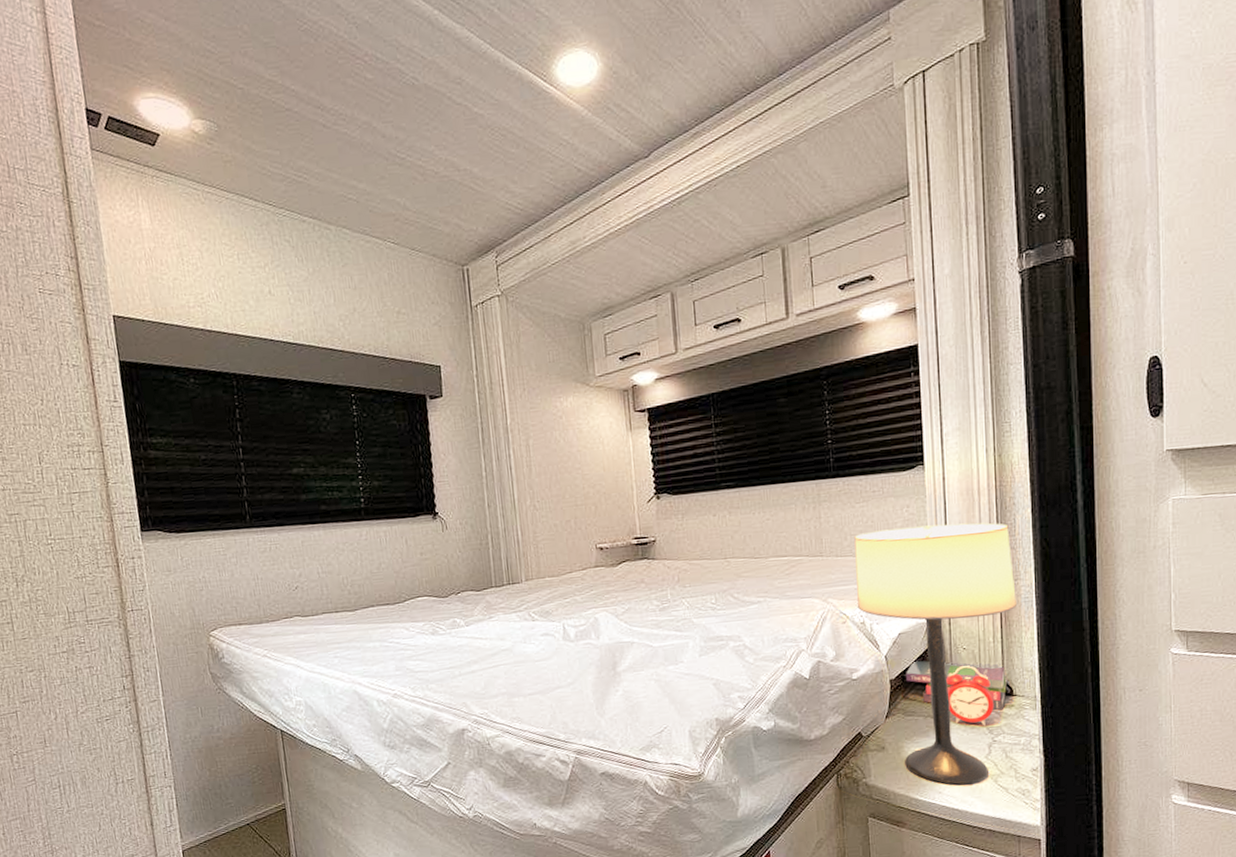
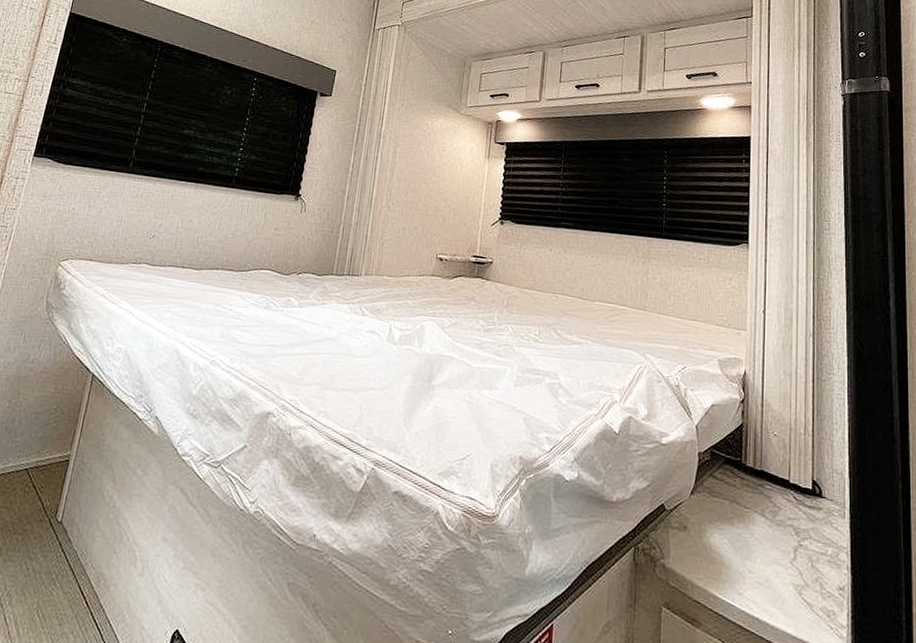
table lamp: present [854,522,1018,785] -> none [673,296,830,590]
books: present [906,660,1007,711] -> none [715,437,816,512]
alarm clock: present [946,666,994,726] -> none [755,453,802,526]

